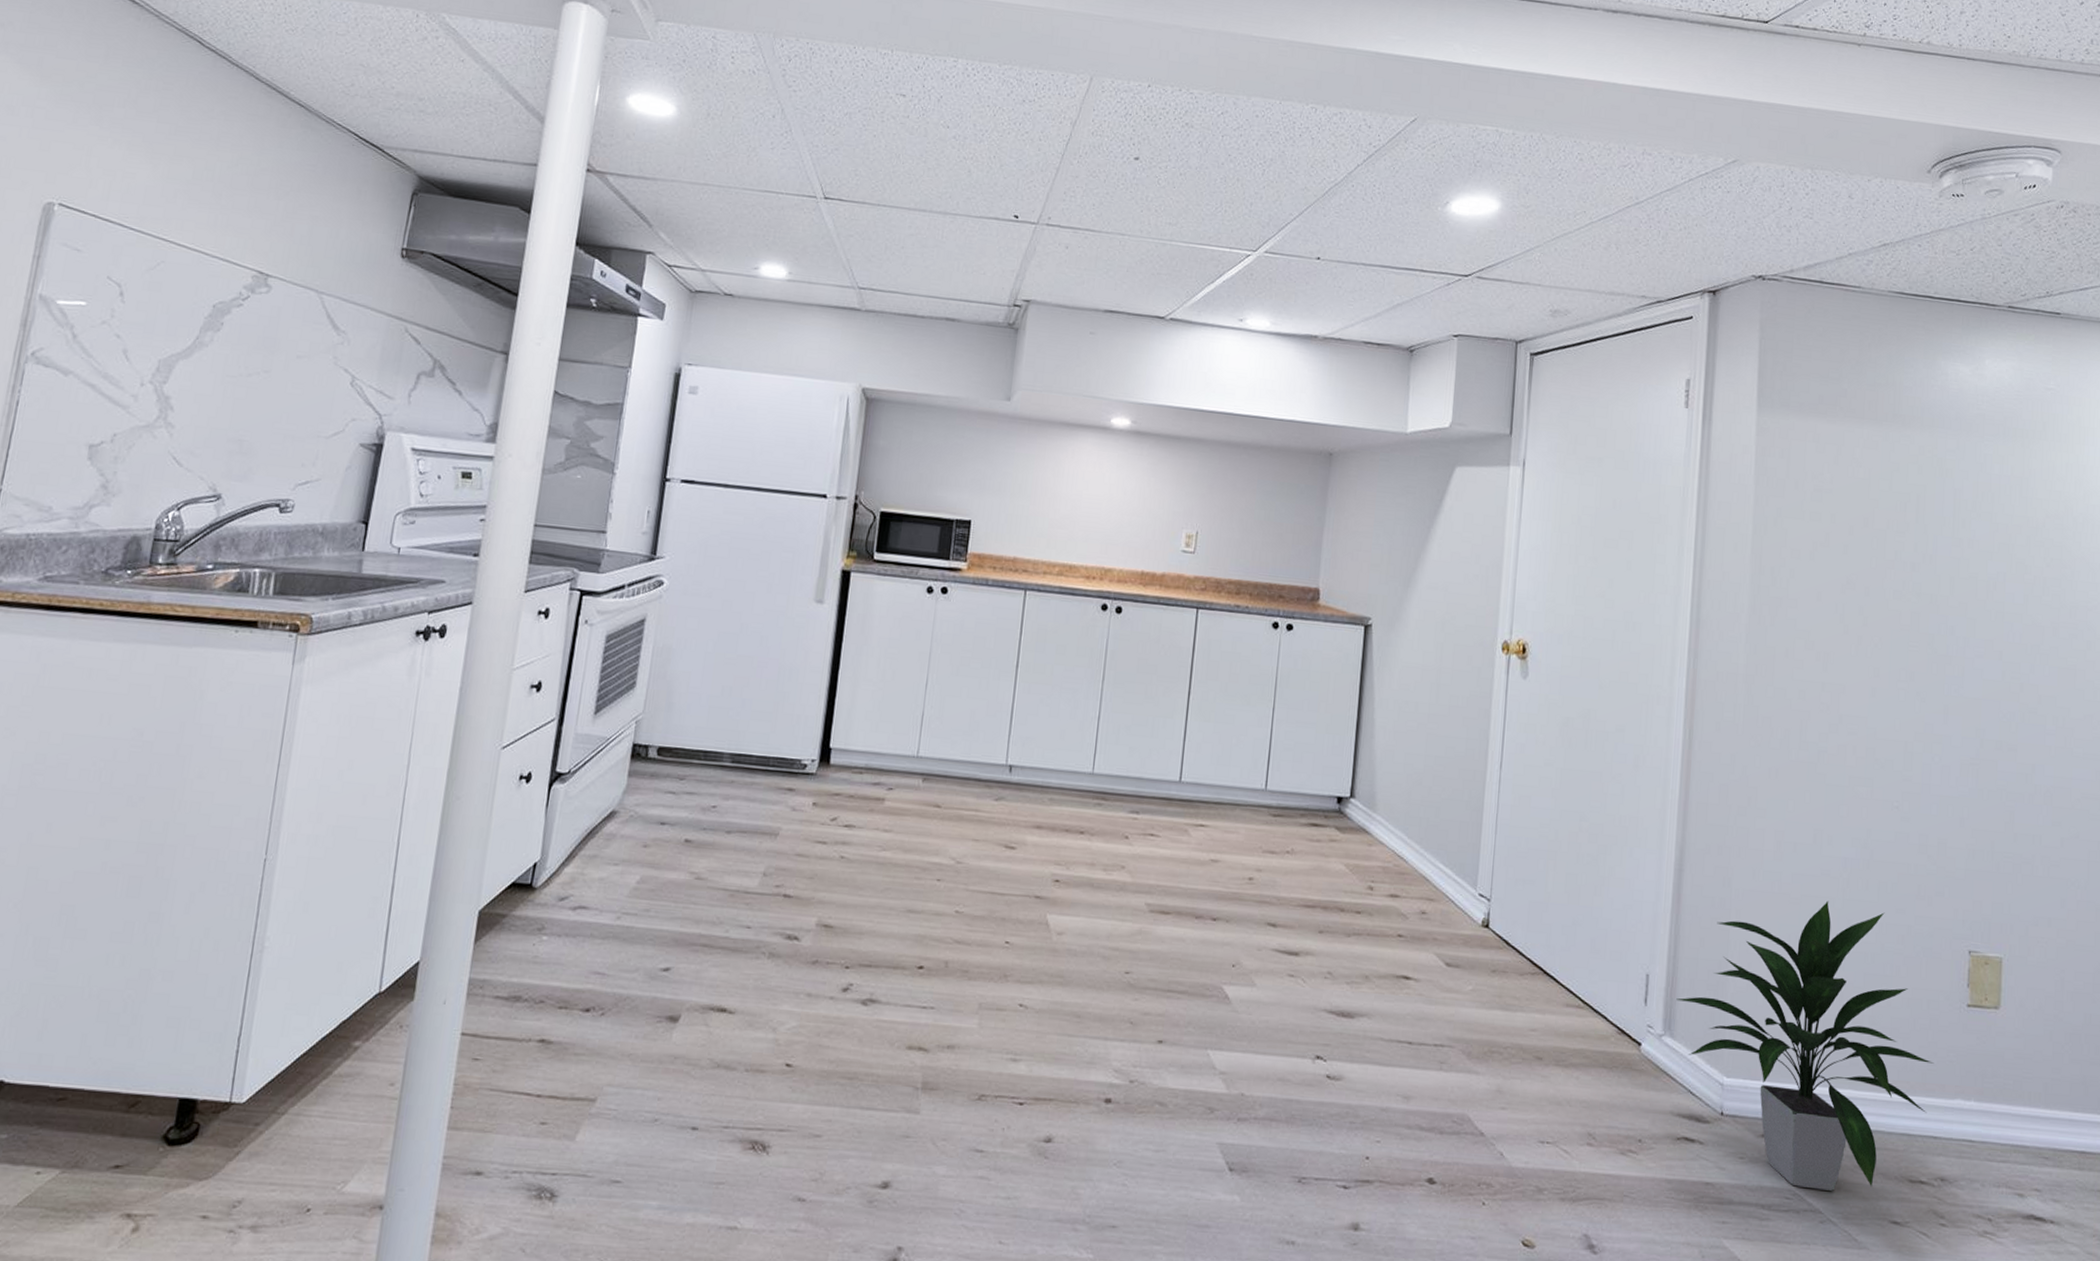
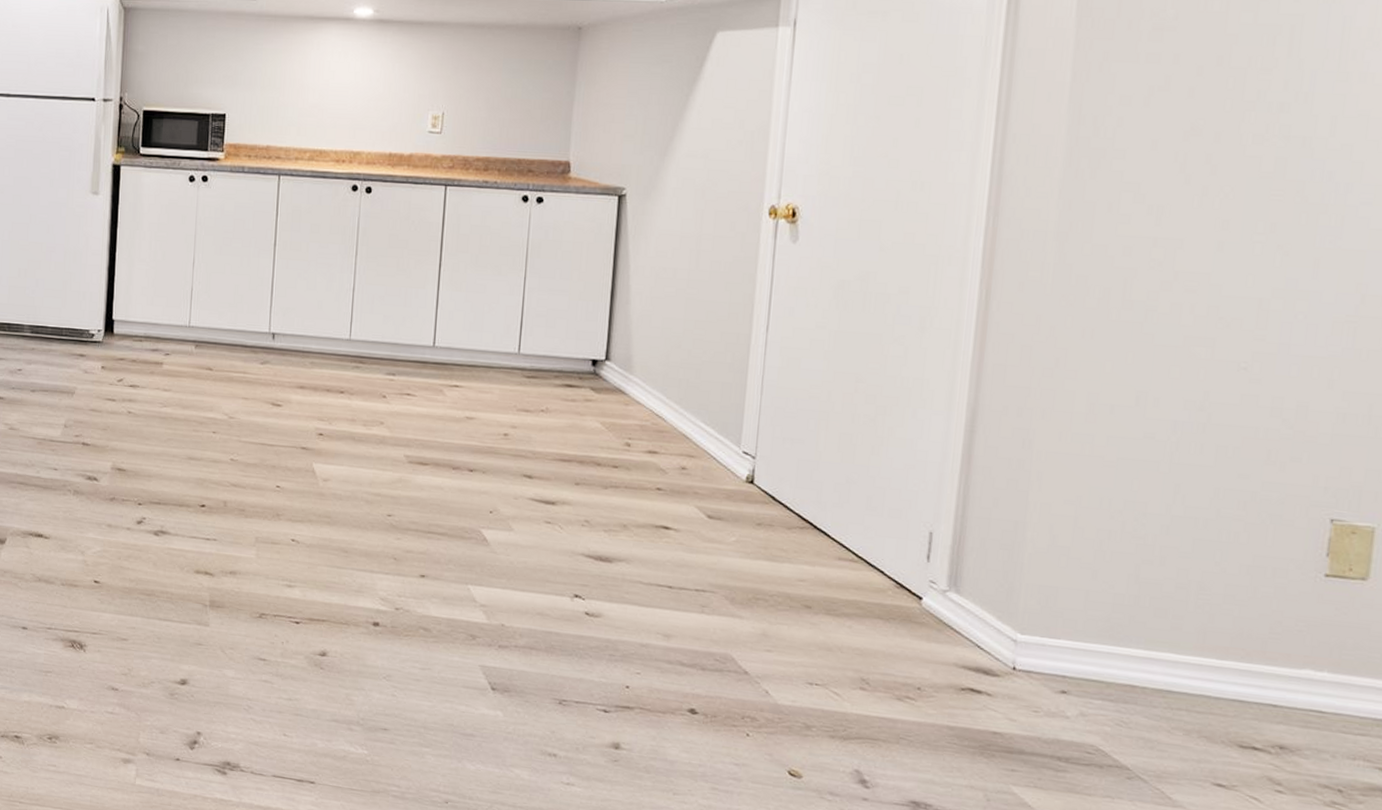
indoor plant: present [1676,901,1934,1191] -> none [964,464,1278,750]

